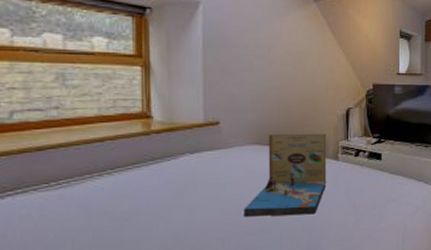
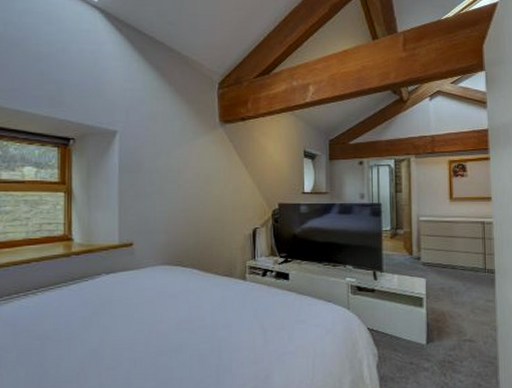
book: present [243,133,327,217] -> none [155,254,235,337]

